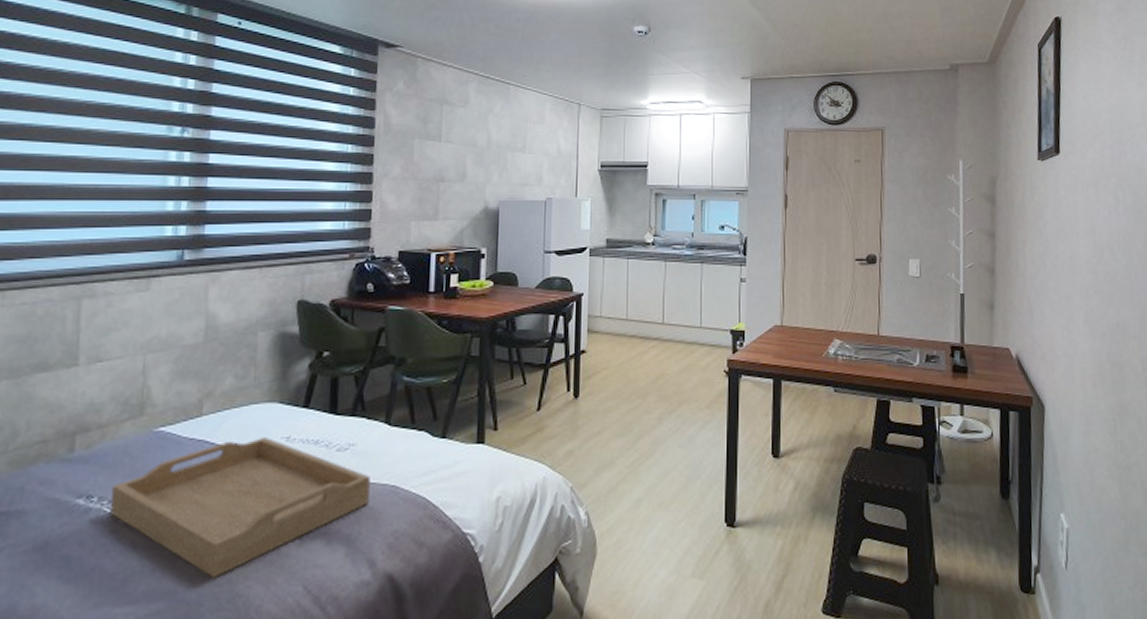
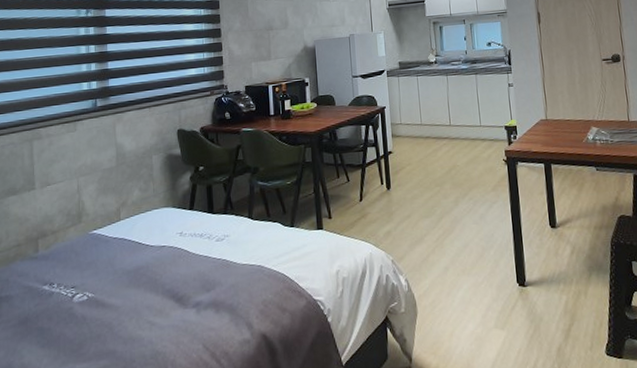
serving tray: present [110,437,370,578] -> none [65,234,243,340]

